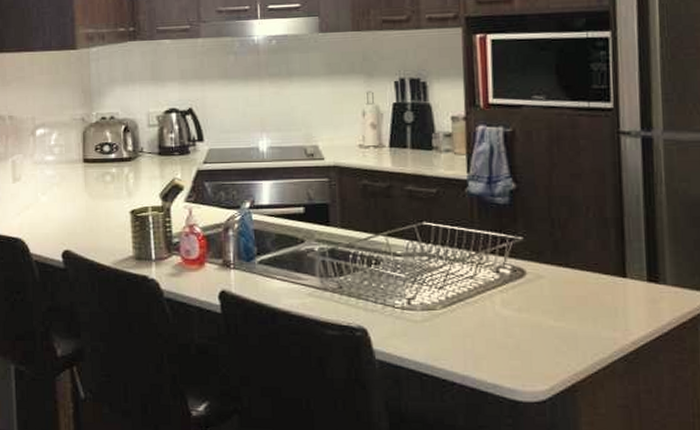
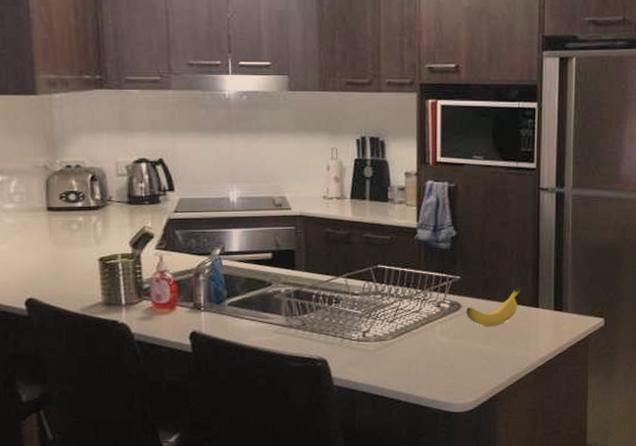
banana: none [531,252,602,298] -> present [465,288,521,326]

